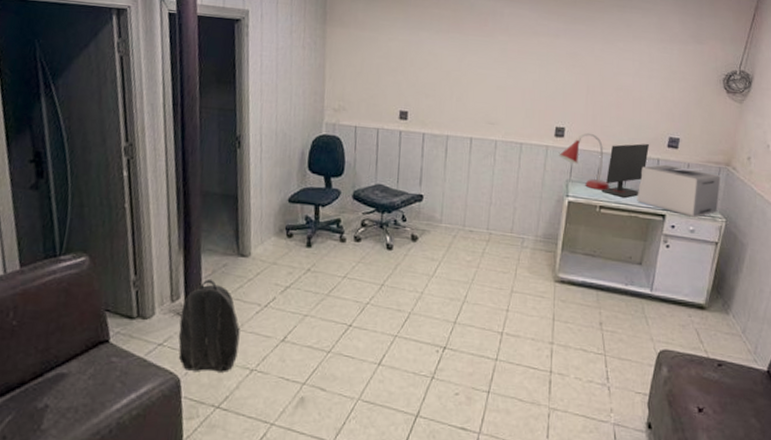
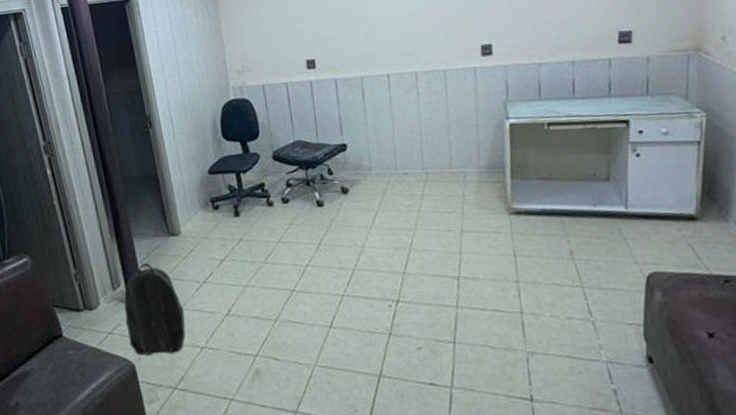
desk lamp: present [559,132,610,190] -> none [489,44,557,106]
computer monitor: present [601,143,649,198] -> none [546,43,596,109]
printer: present [637,164,721,217] -> none [590,60,694,118]

